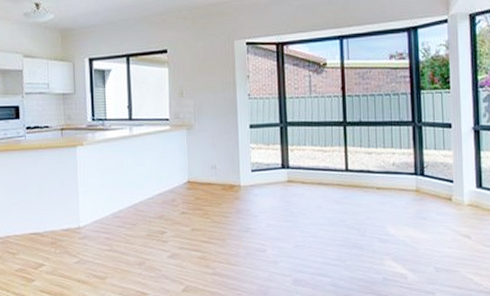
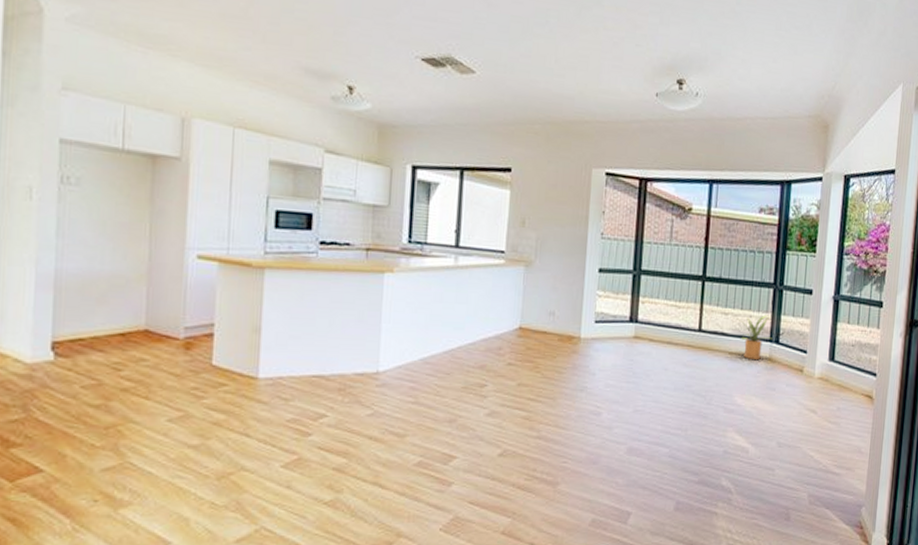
house plant: none [381,150,417,193] -> present [738,315,773,361]

